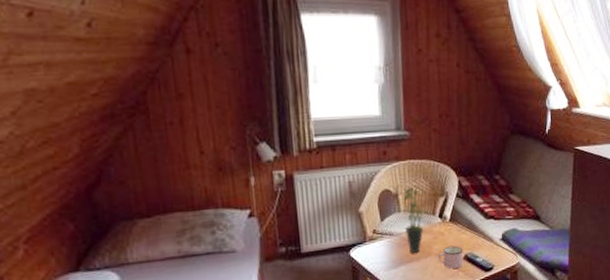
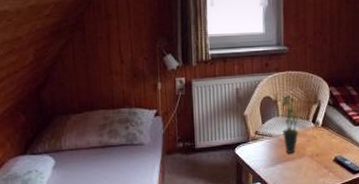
mug: present [438,245,464,269] -> none [310,148,334,170]

